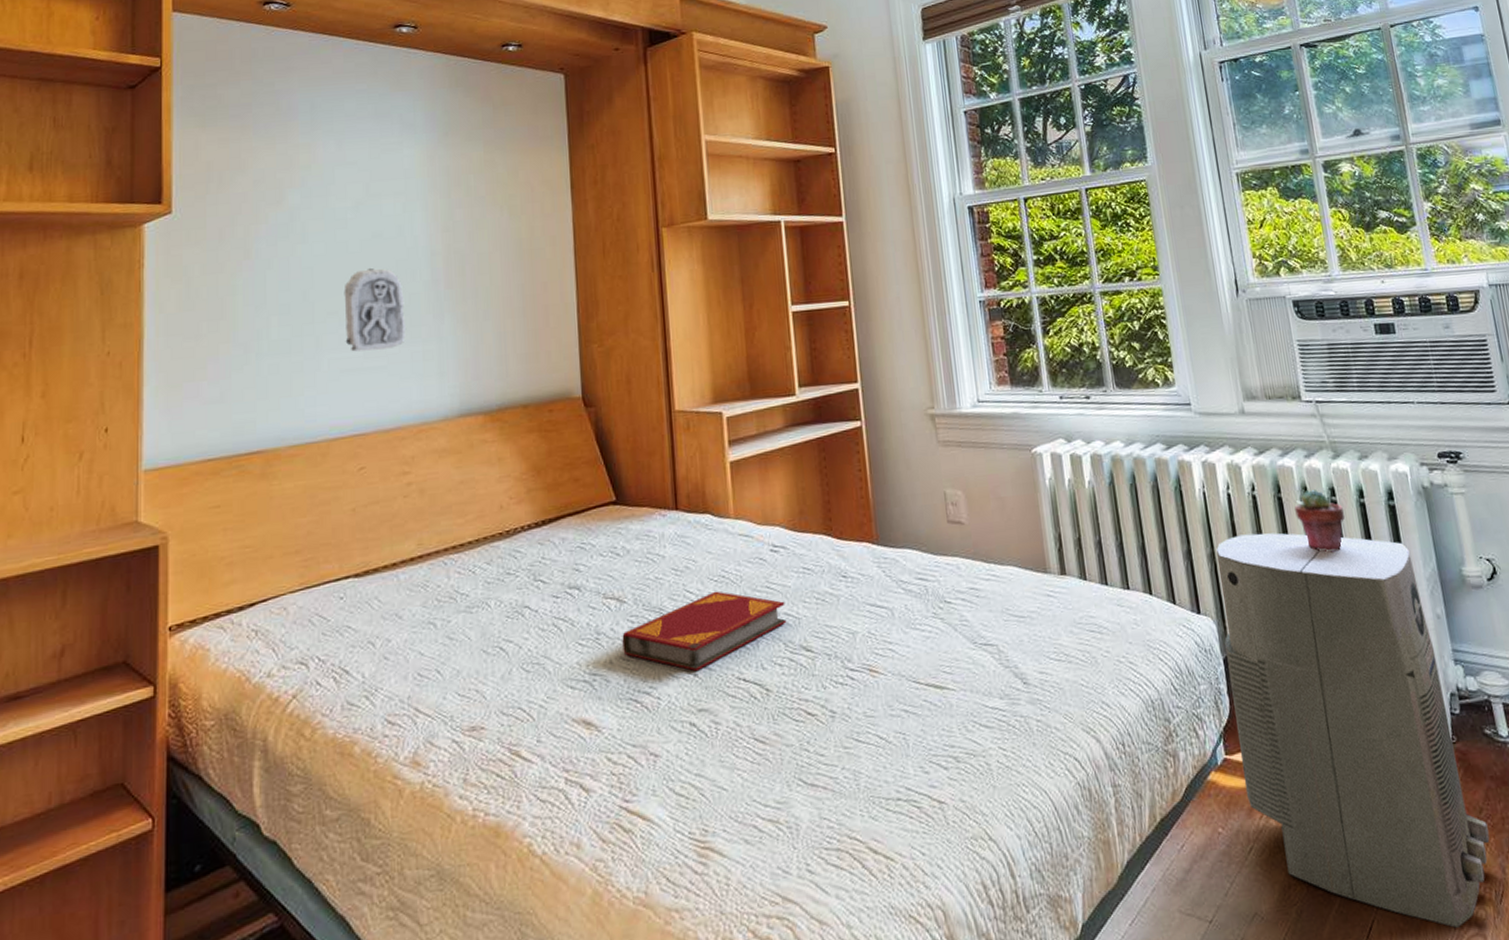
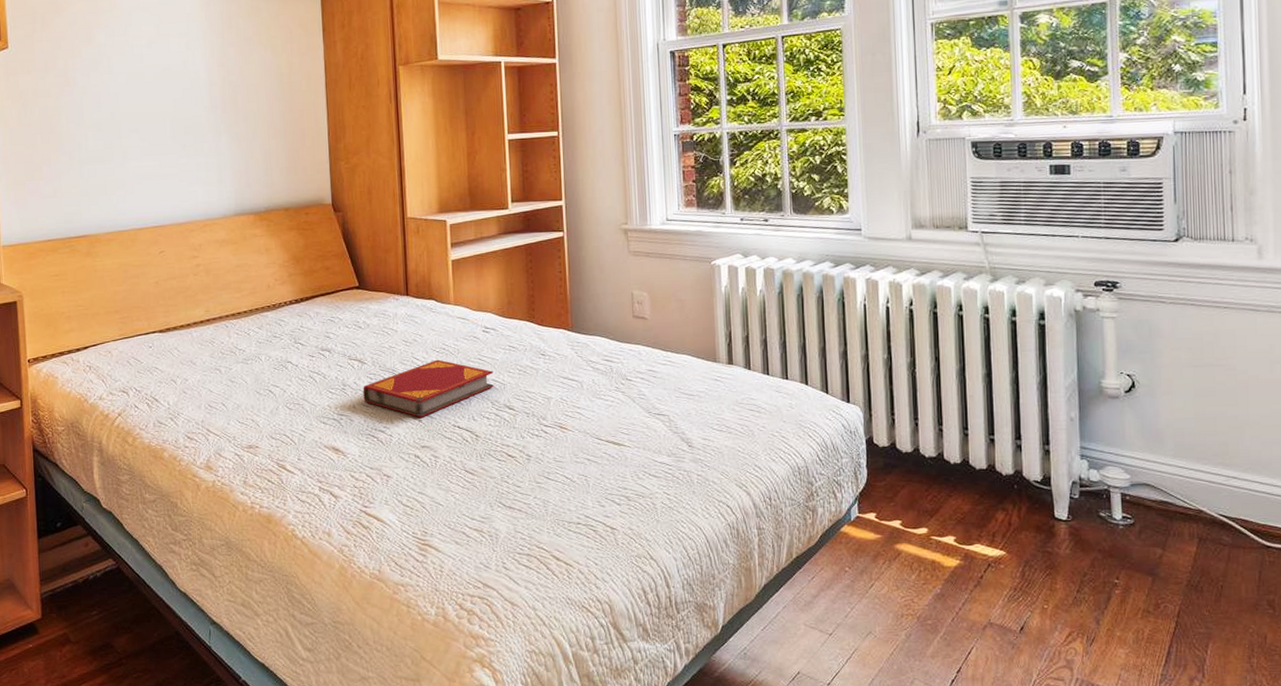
wall relief: present [344,267,407,352] -> none [142,94,192,162]
air purifier: present [1215,533,1490,928] -> none [869,341,1089,660]
potted succulent: present [1294,490,1345,552] -> none [948,307,994,360]

